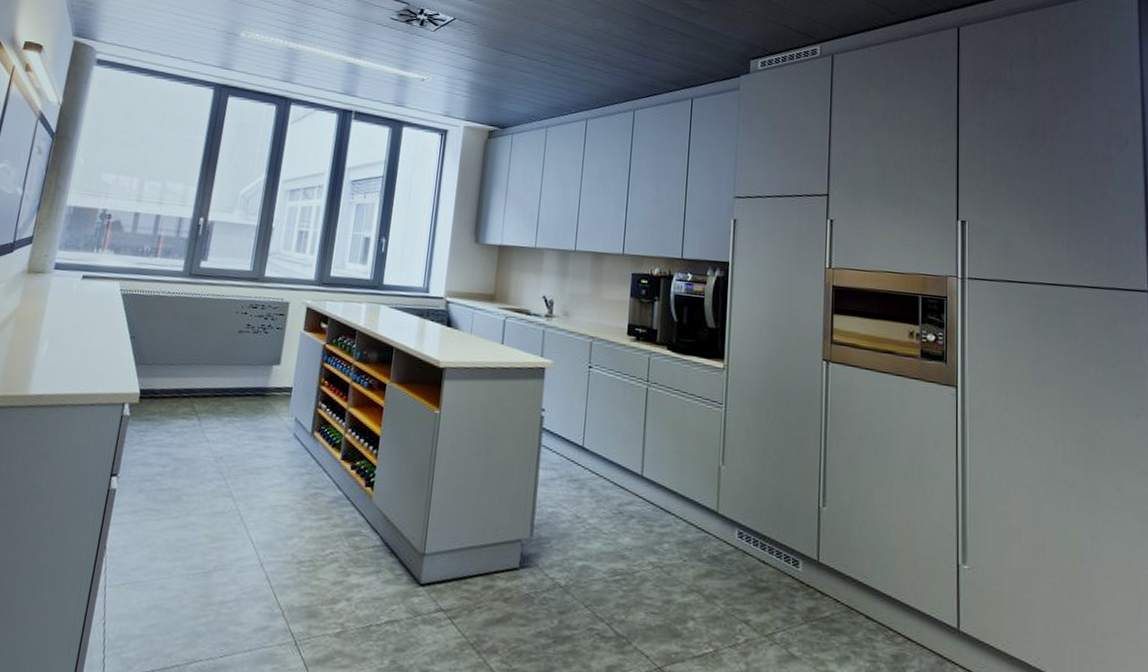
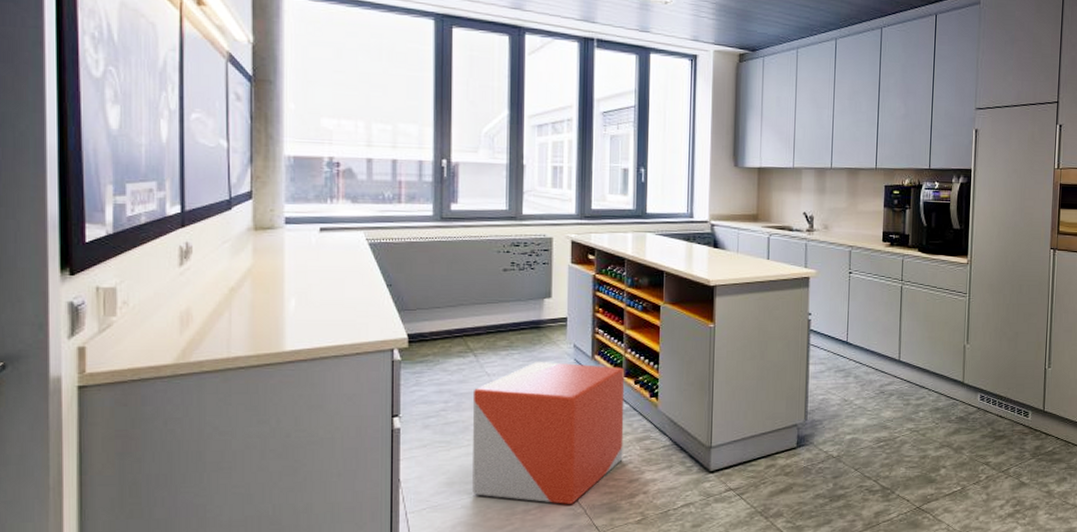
stool: none [173,432,343,601] -> present [472,362,625,504]

